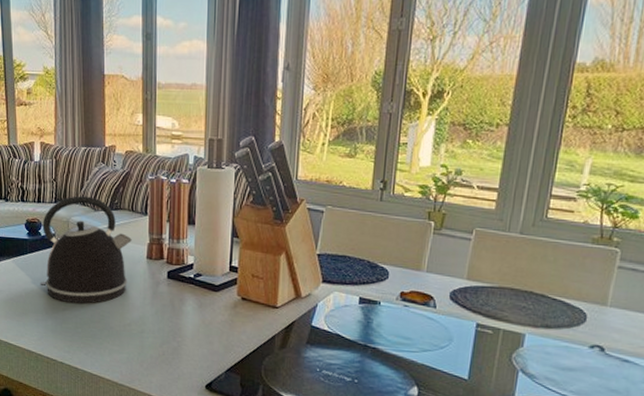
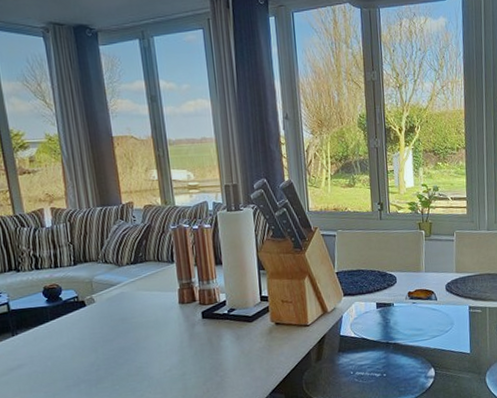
kettle: present [40,196,132,304] -> none [62,253,162,363]

